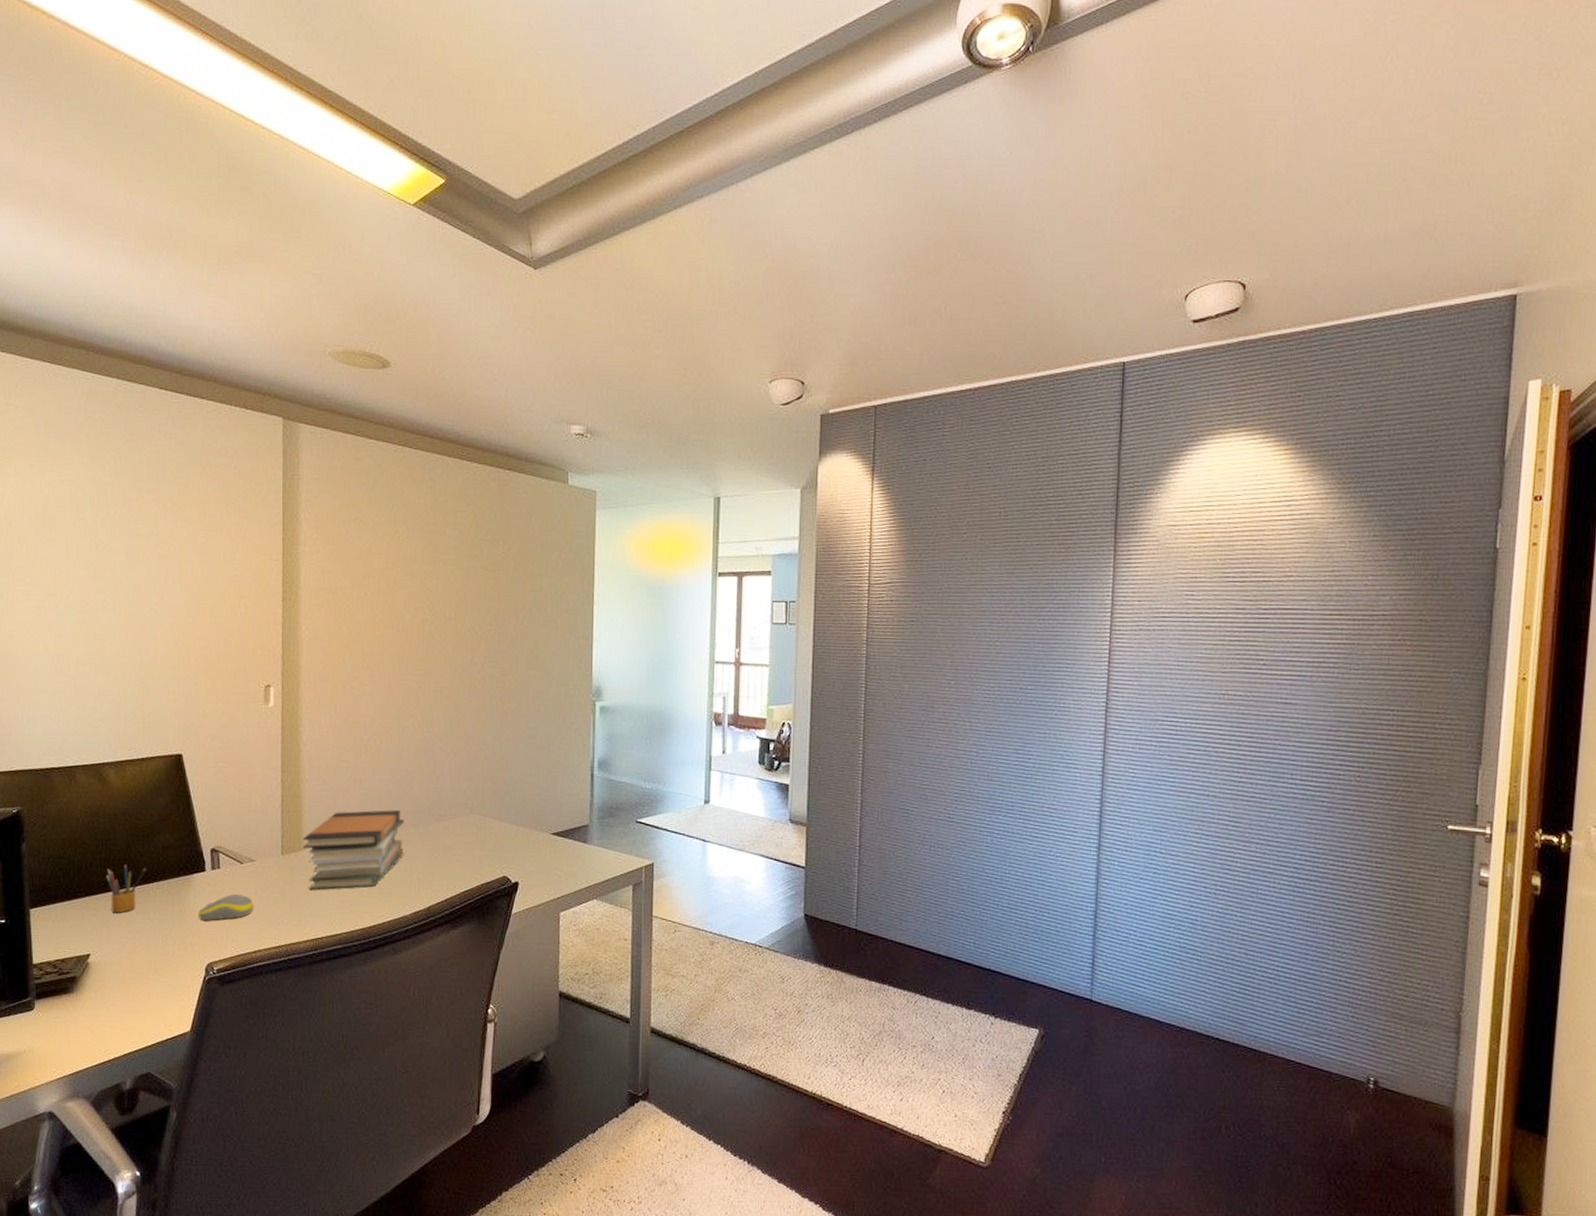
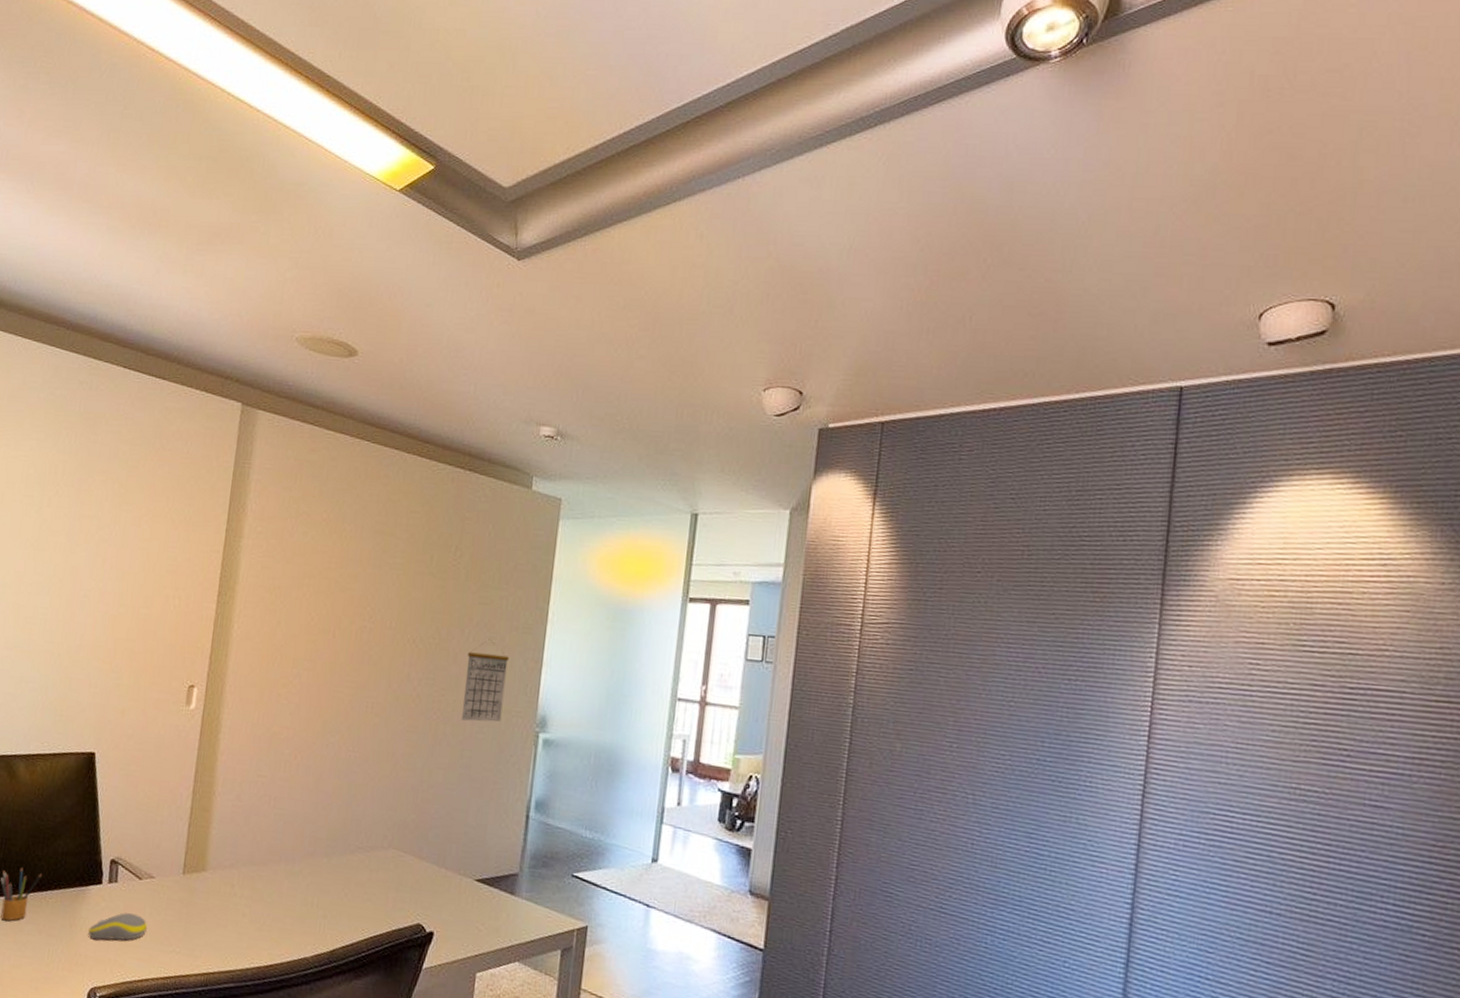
book stack: present [303,810,404,890] -> none [206,831,317,921]
calendar: none [524,622,563,696] -> present [461,639,510,722]

